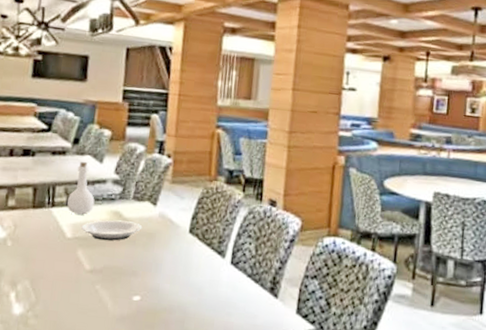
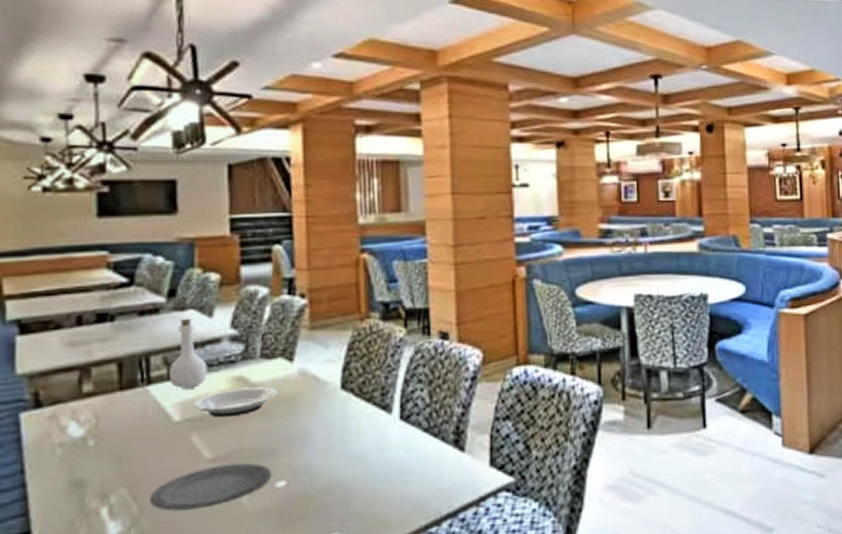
plate: none [43,275,131,306] -> present [149,463,272,511]

